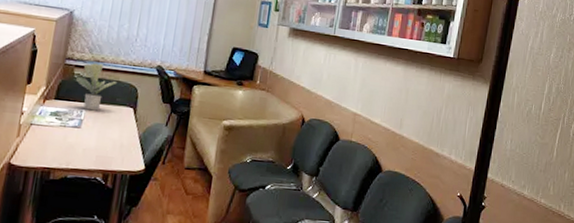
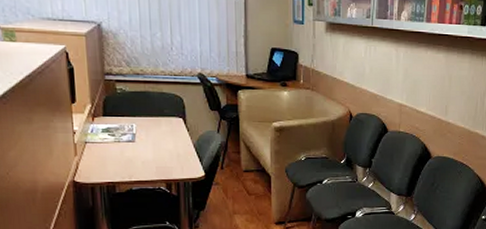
potted plant: present [75,63,118,111] -> none [118,76,162,124]

